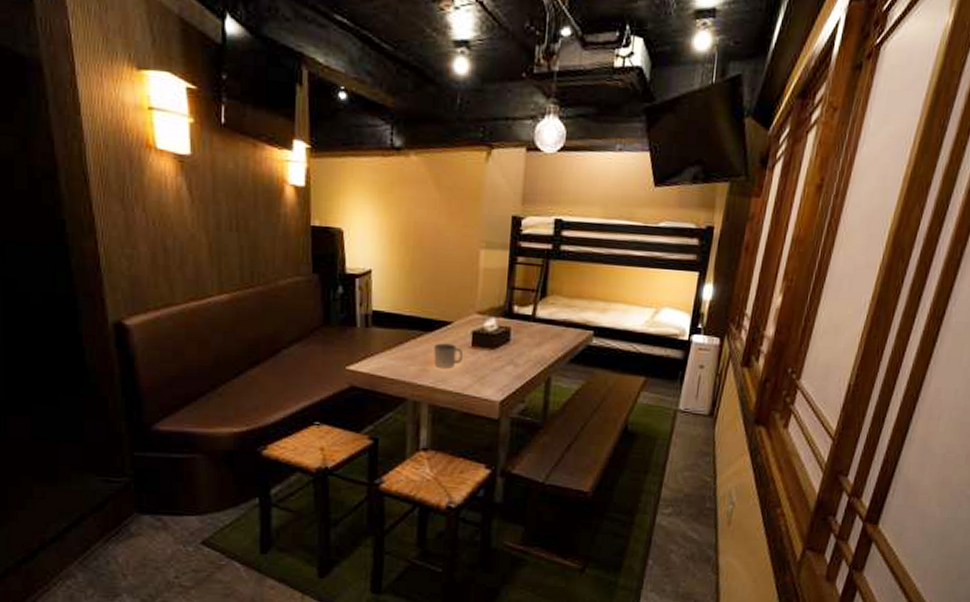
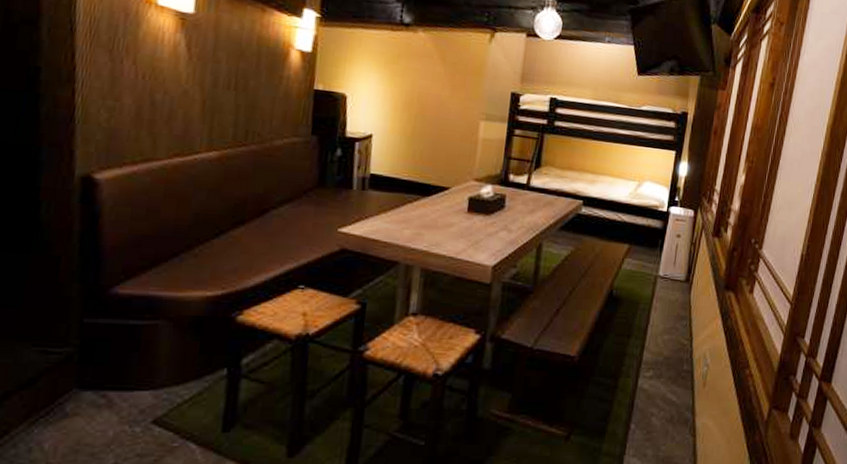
mug: present [433,343,464,370] -> none [429,207,459,234]

